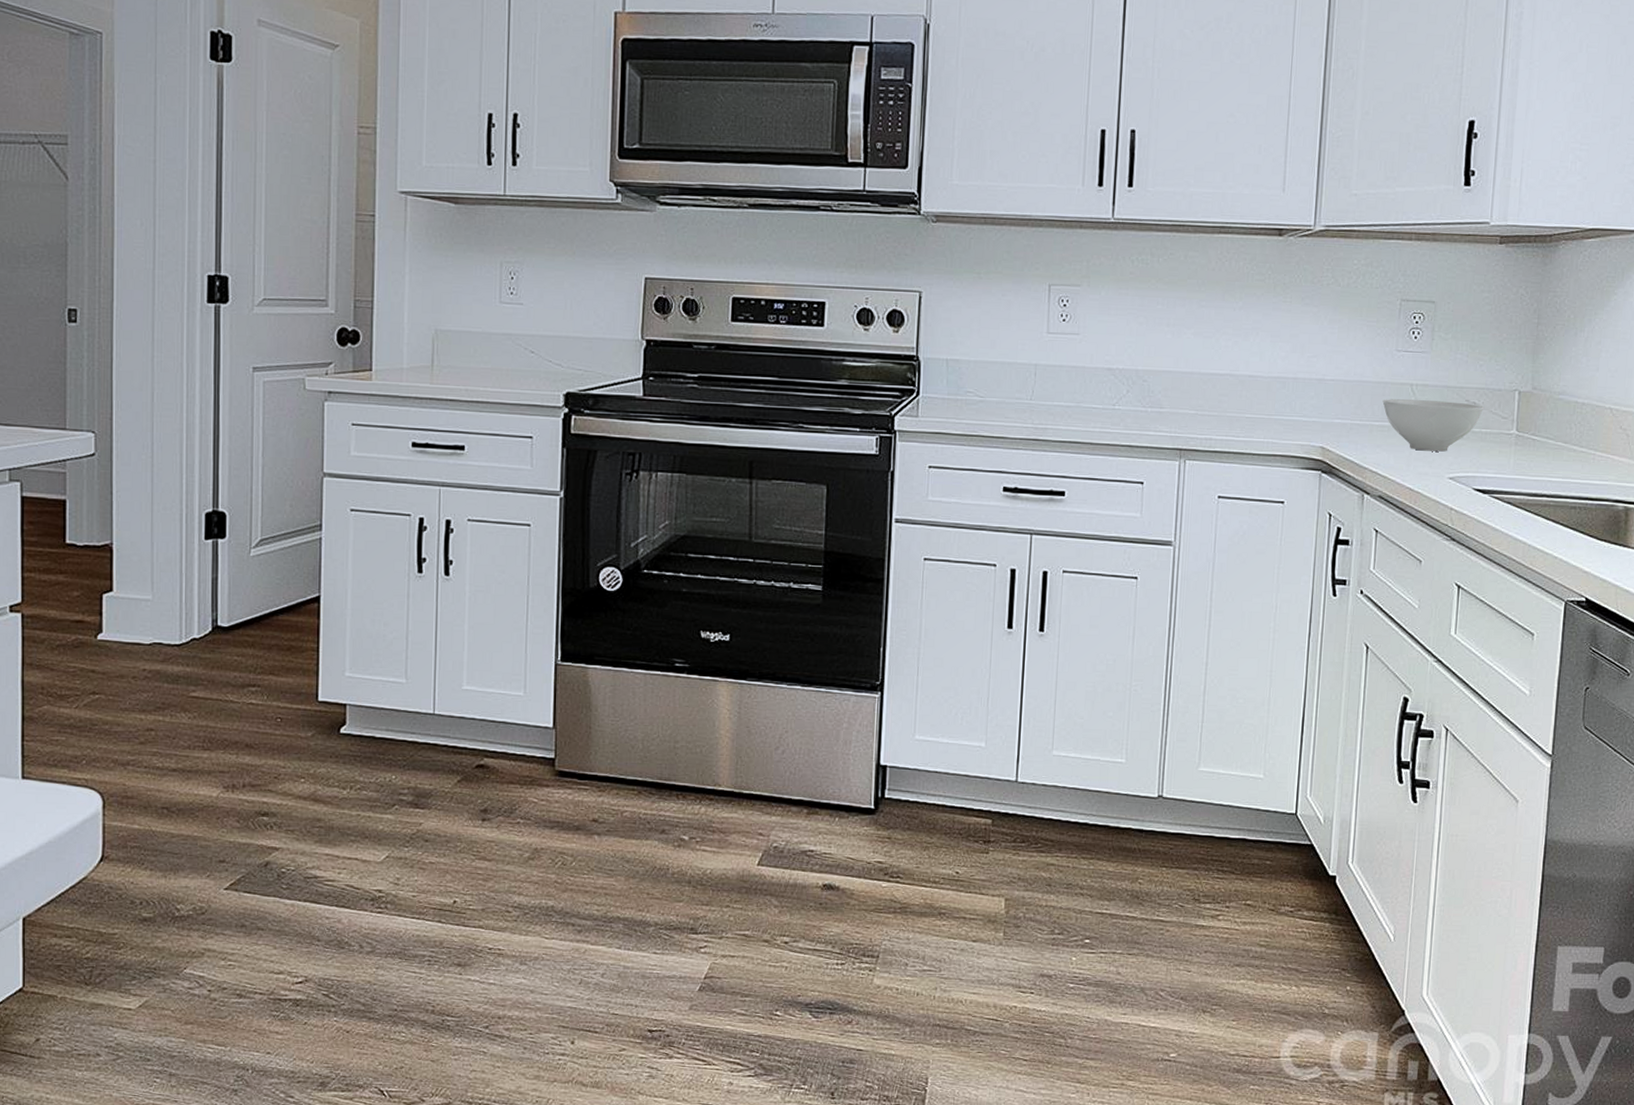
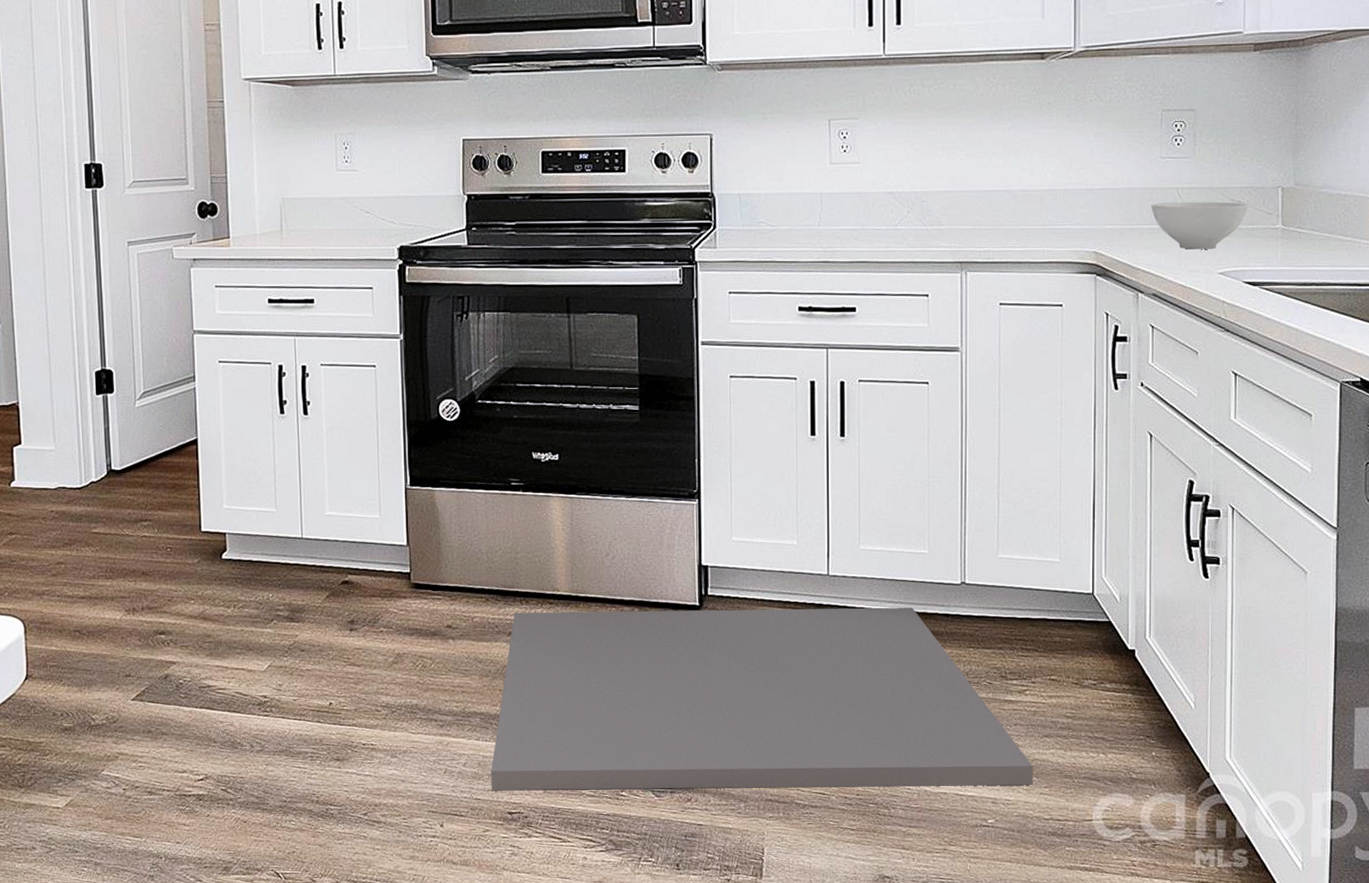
door mat: none [631,808,1221,1018] -> present [491,608,1033,790]

